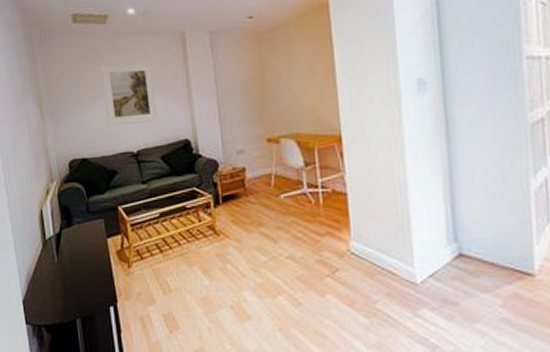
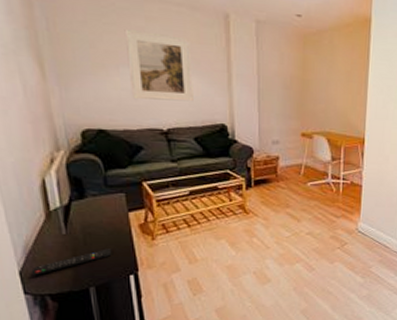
remote control: none [31,277,94,305] -> present [31,248,112,276]

